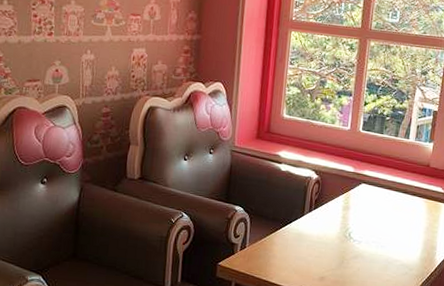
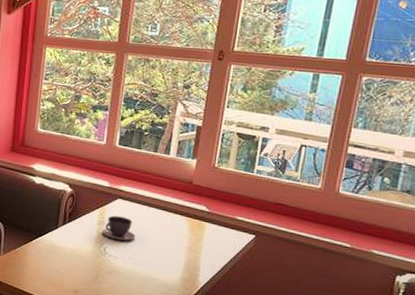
teacup: none [347,200,379,225] -> present [102,215,136,241]

